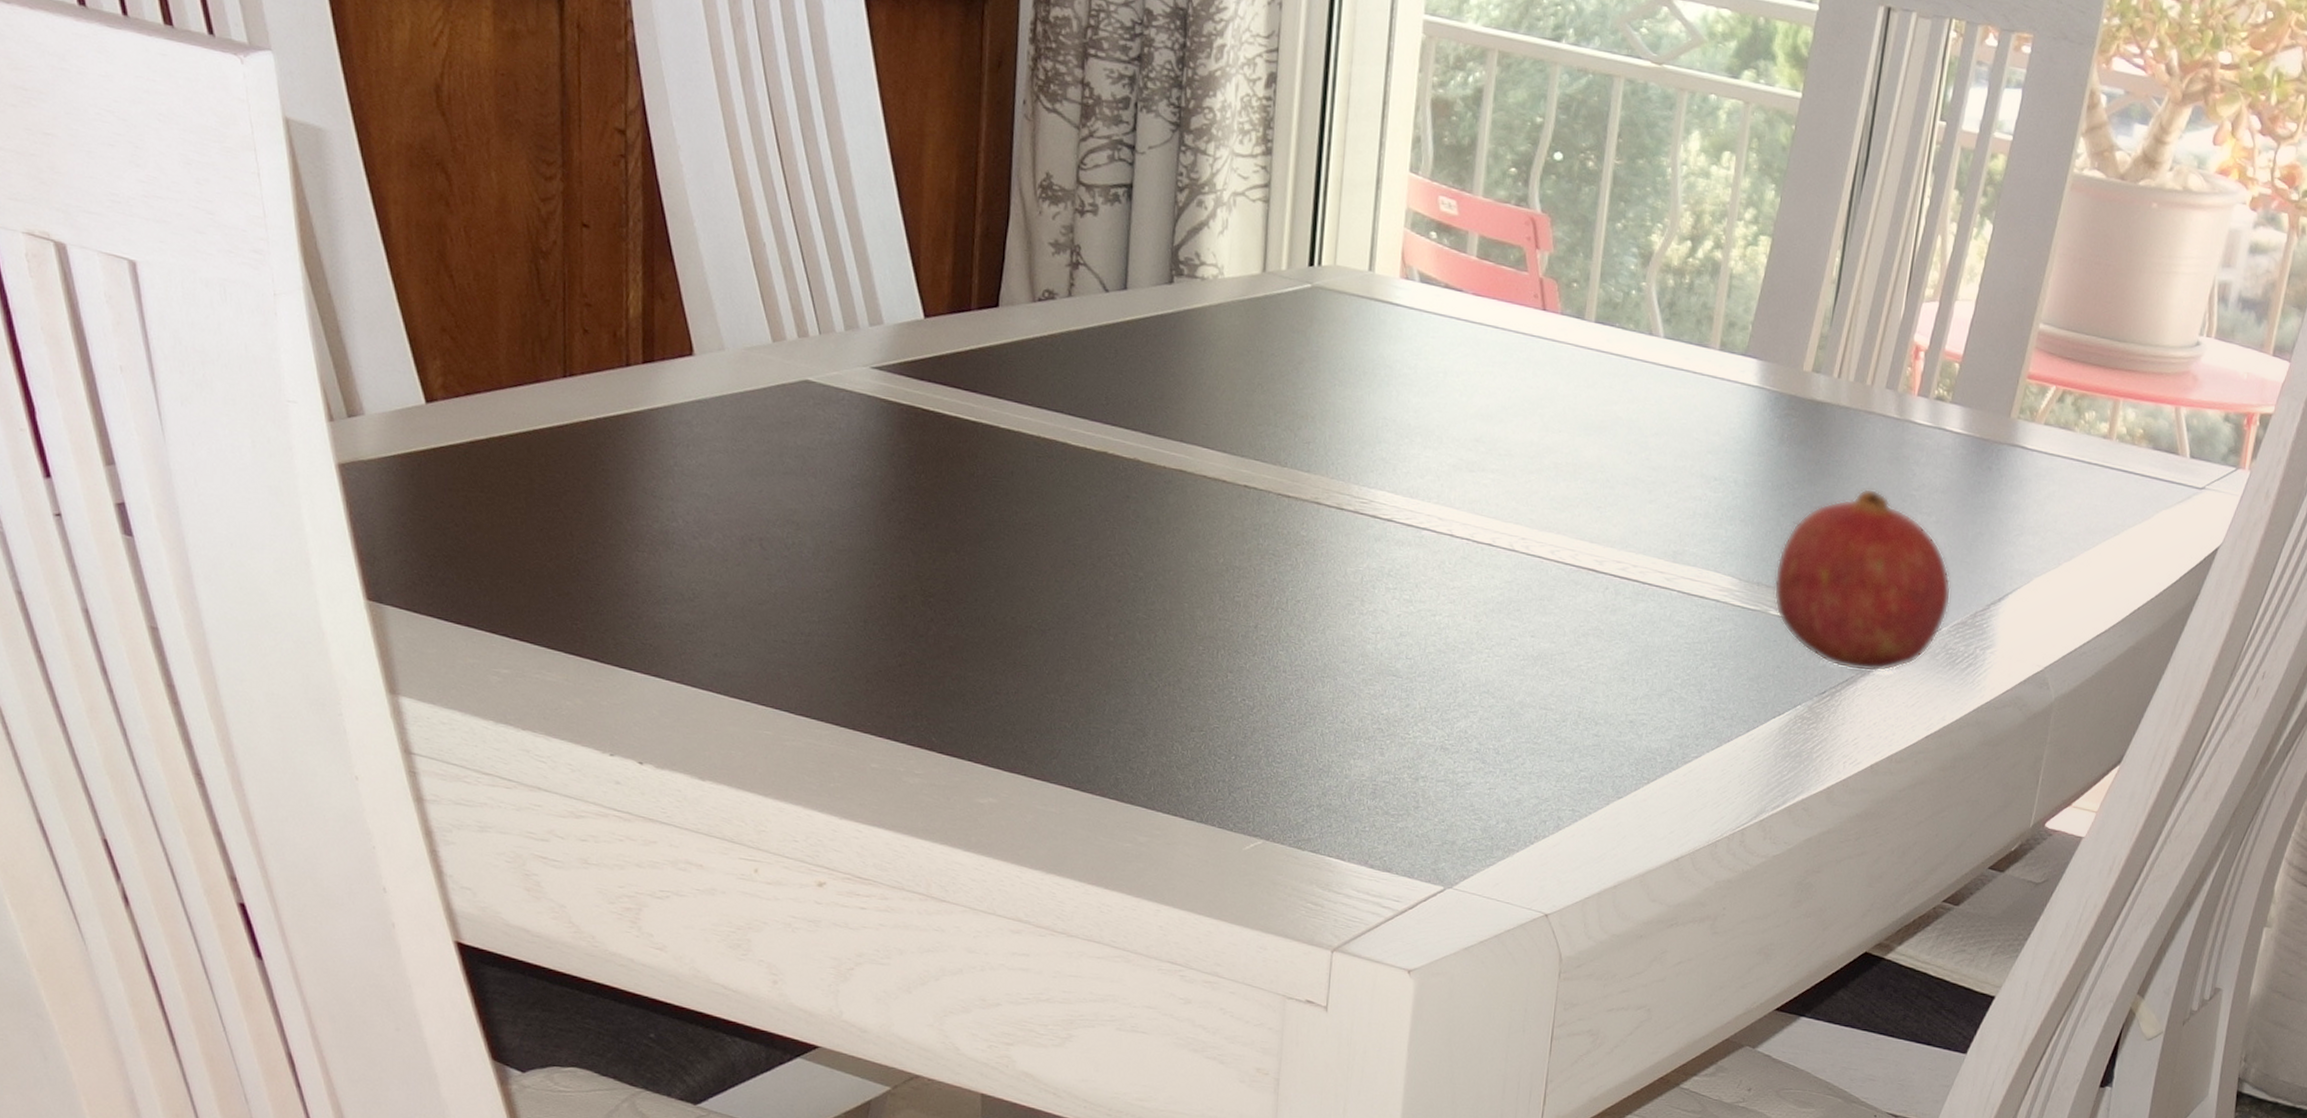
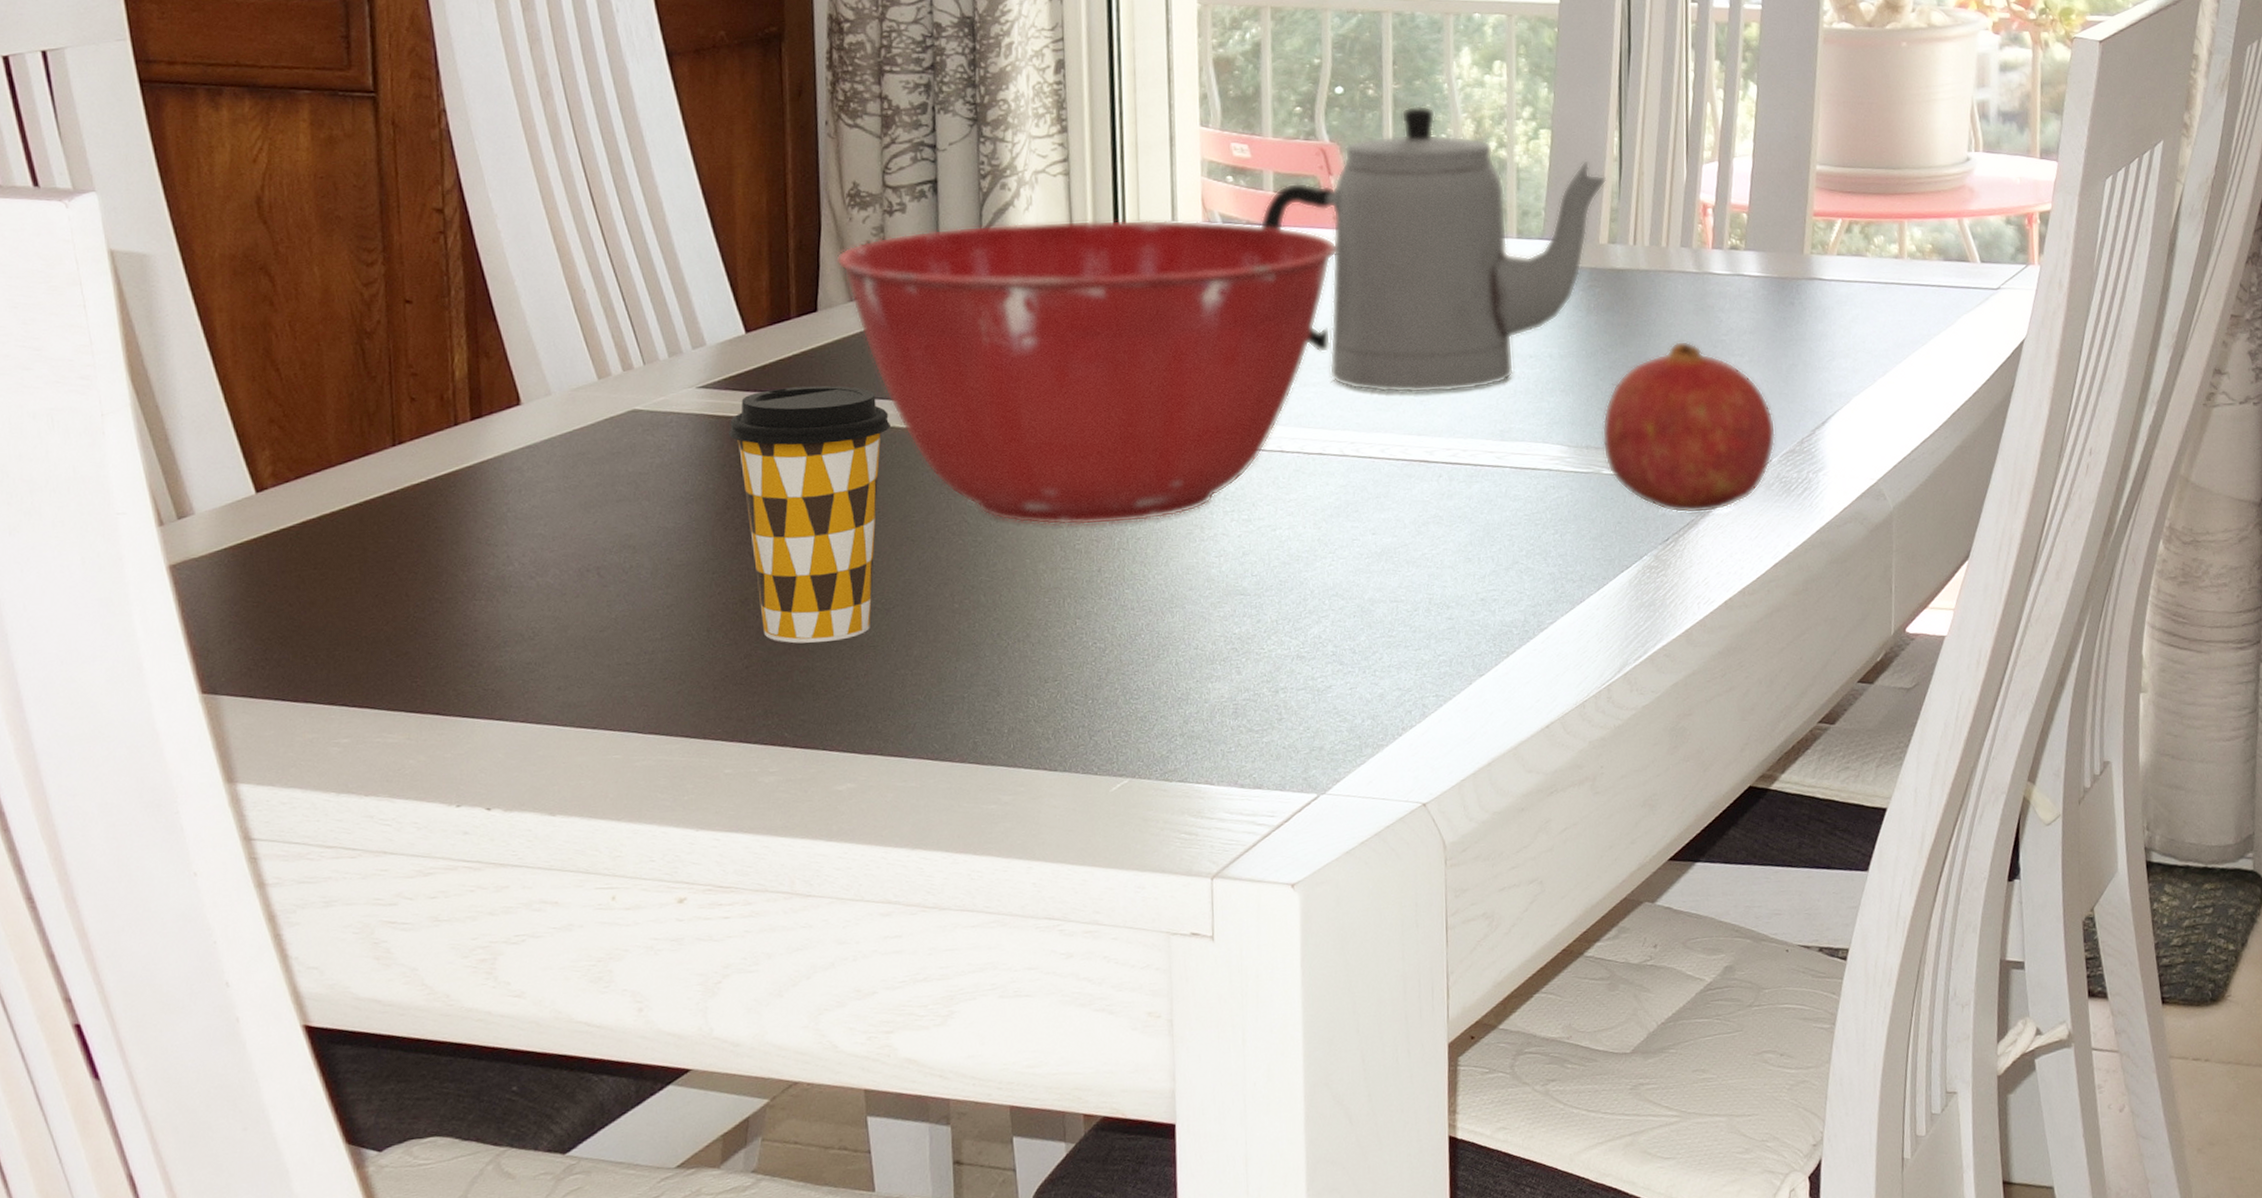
coffee cup: none [900,382,1062,654] -> present [729,385,890,643]
mixing bowl: none [1022,238,1533,584] -> present [836,219,1336,526]
teapot: none [1457,186,1822,504] -> present [1259,105,1607,394]

